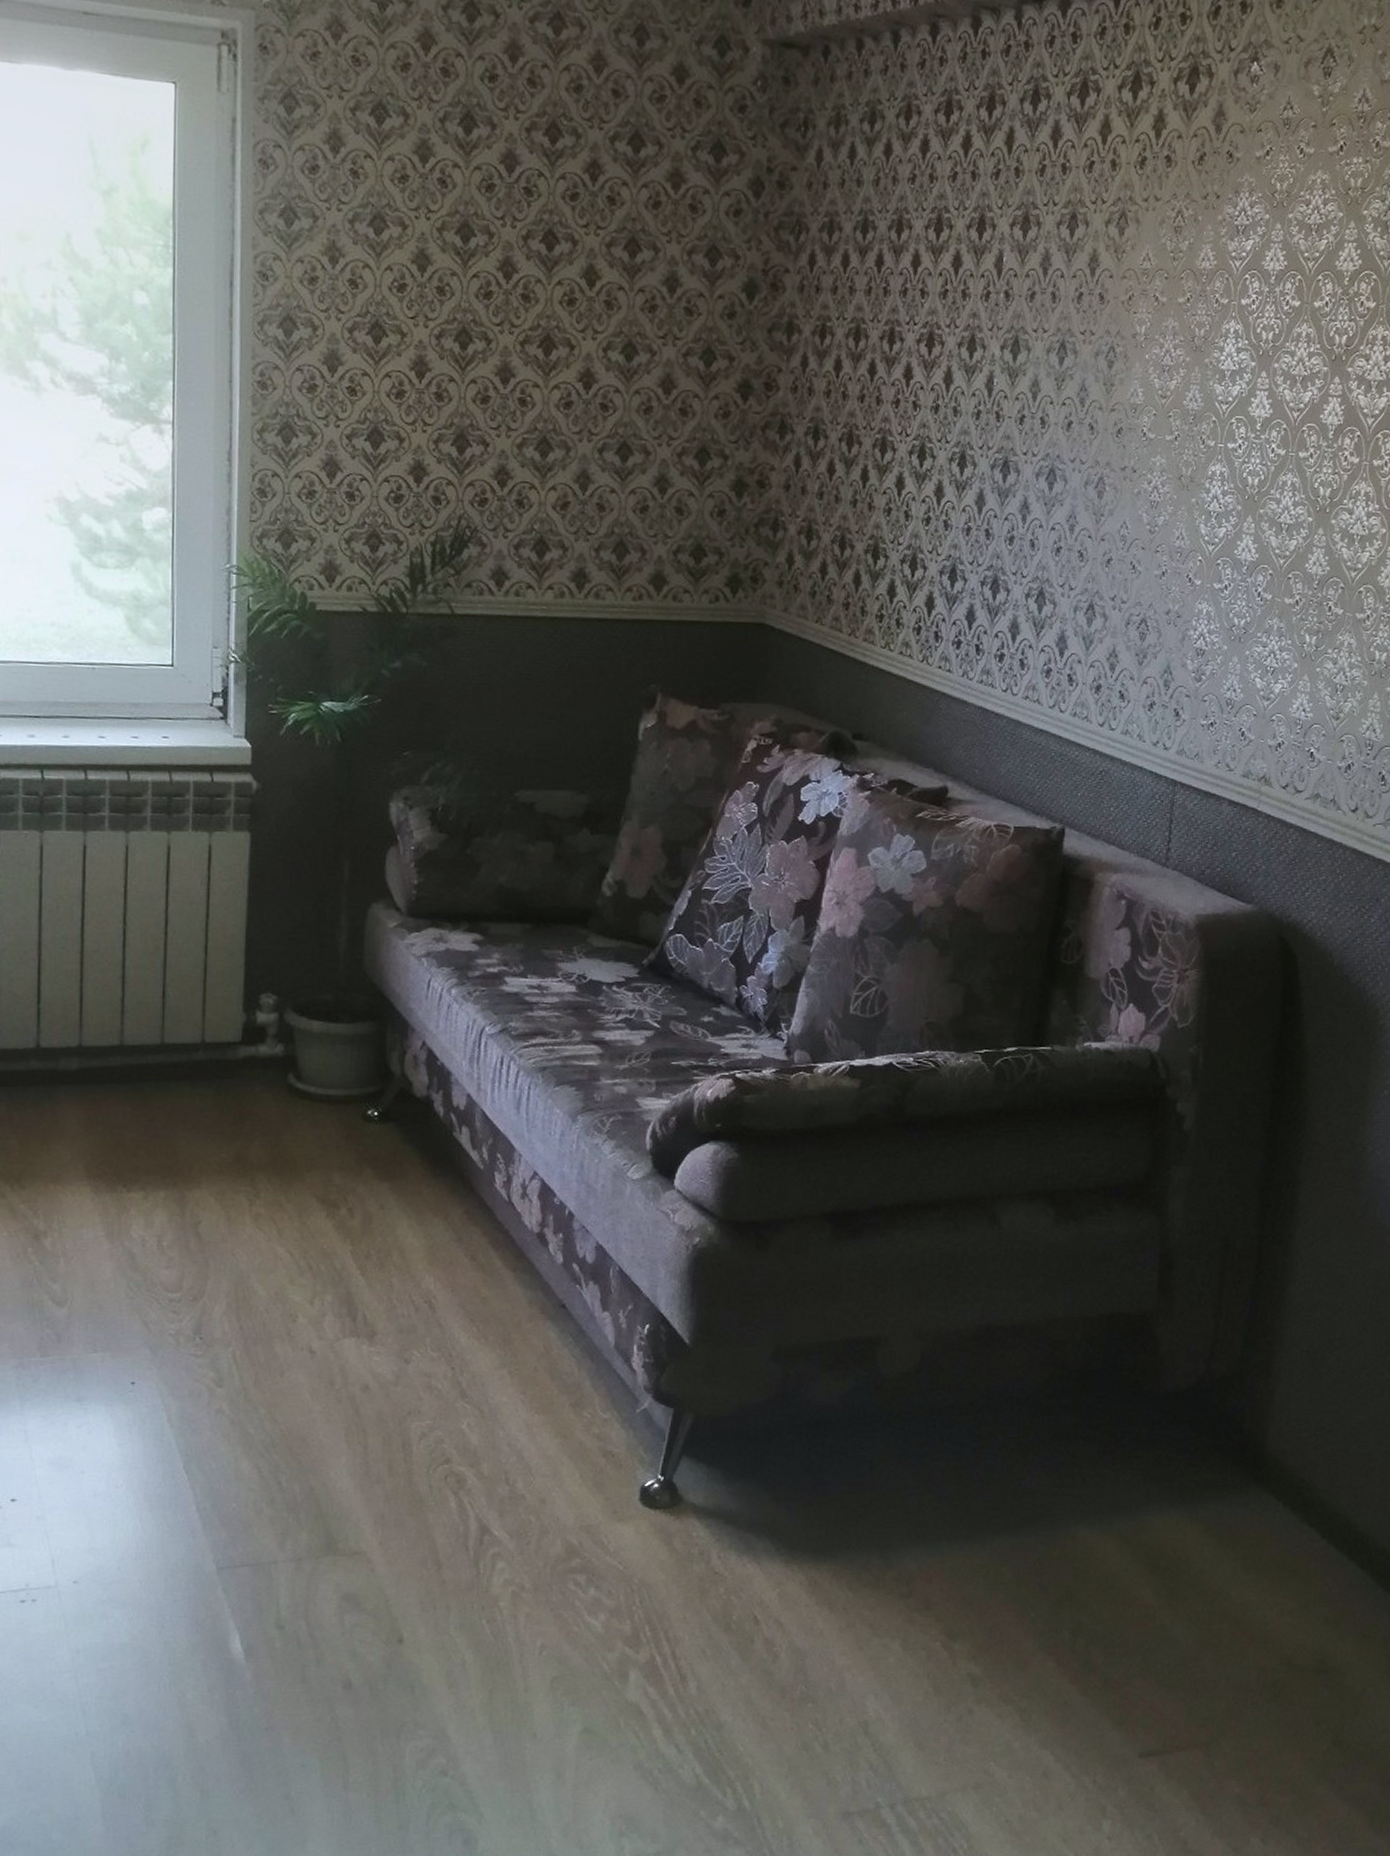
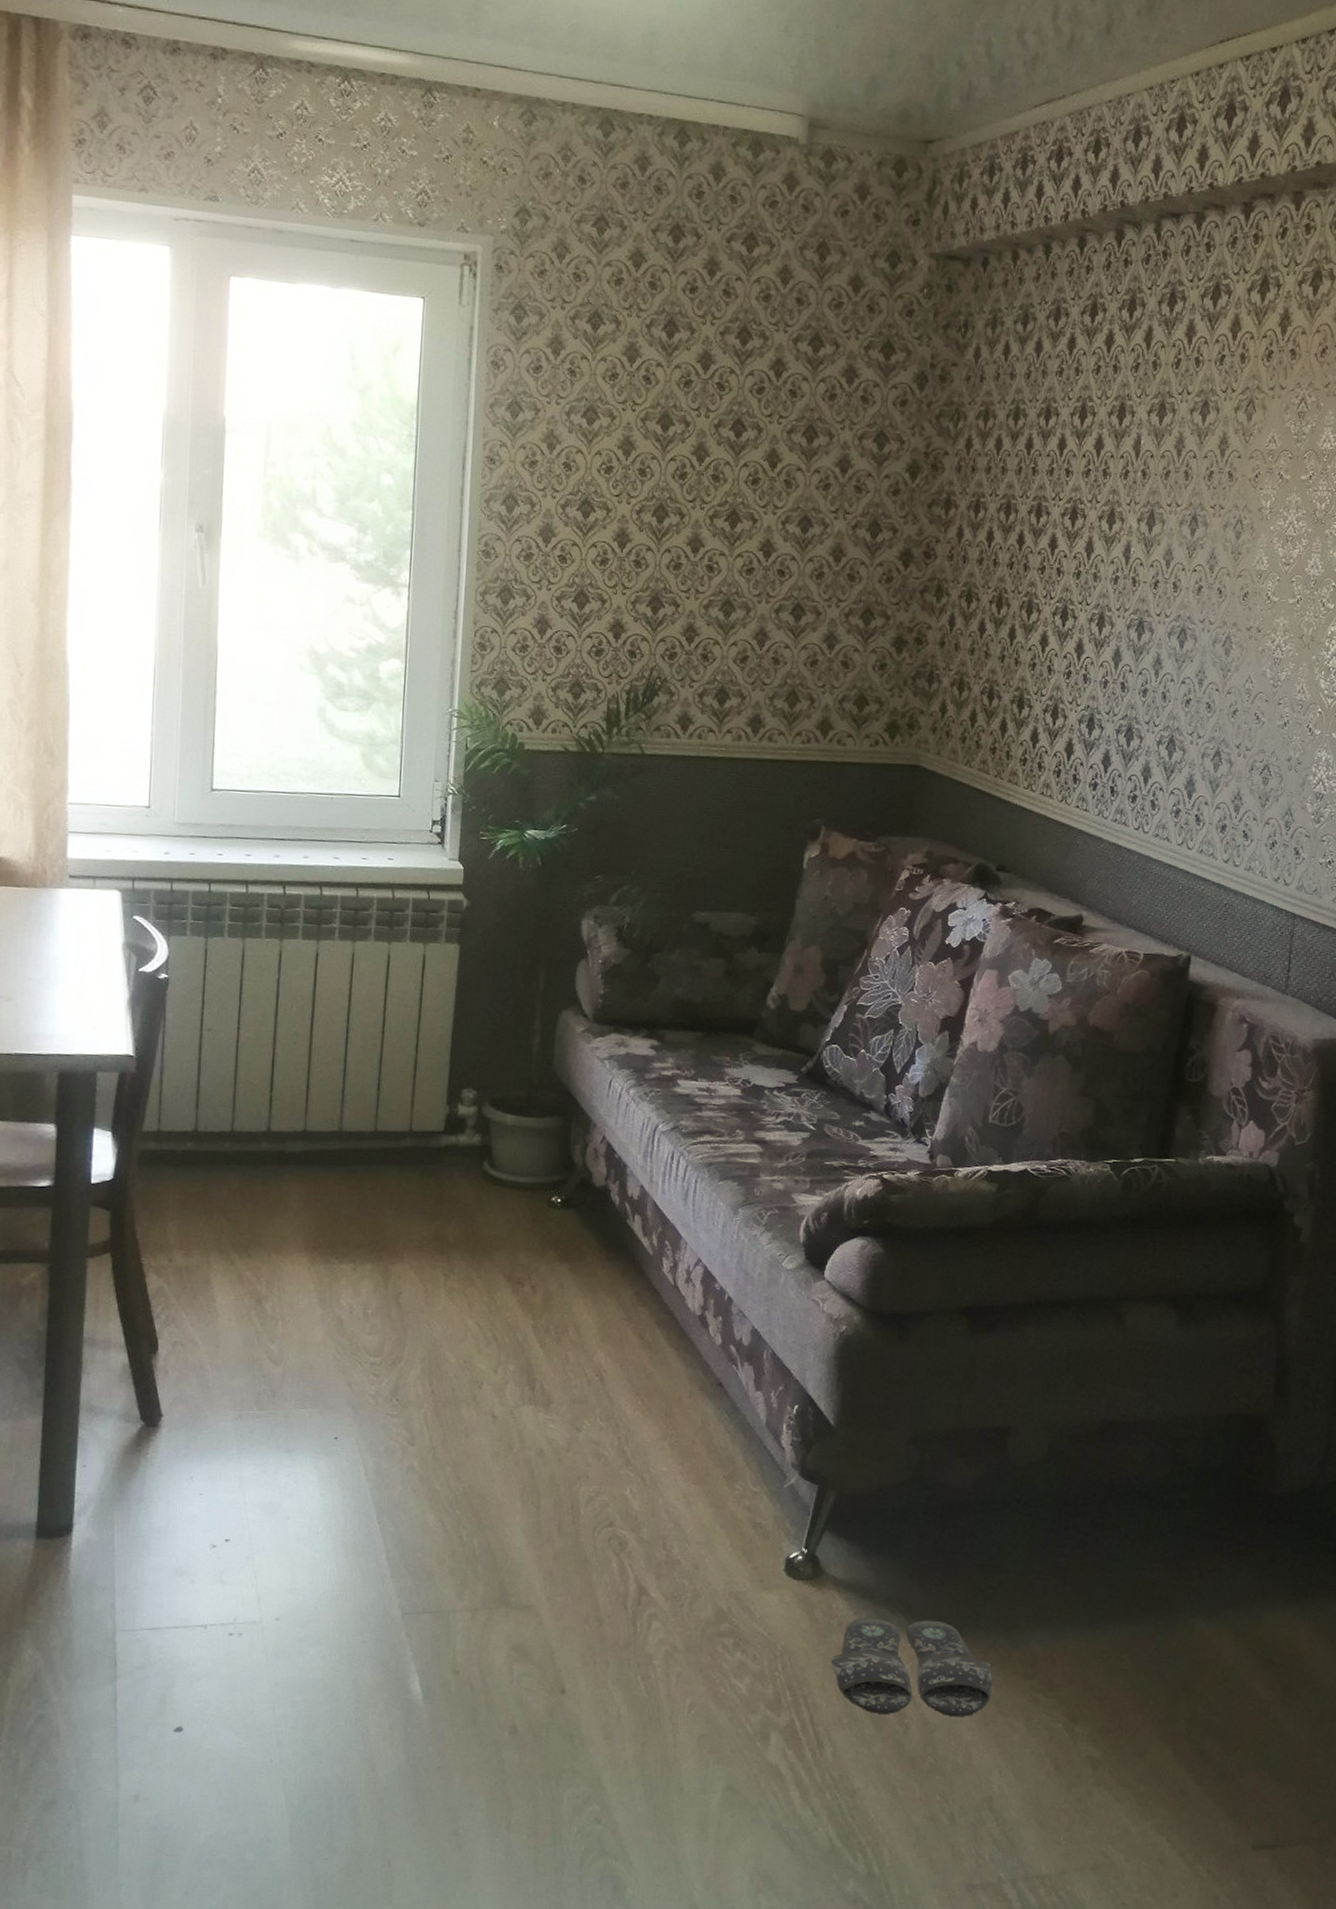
slippers: none [692,1543,866,1643] -> present [830,1617,993,1717]

